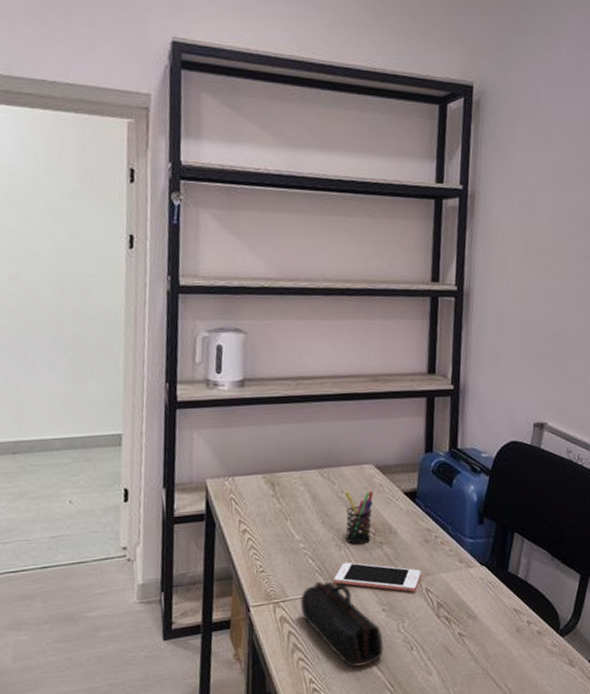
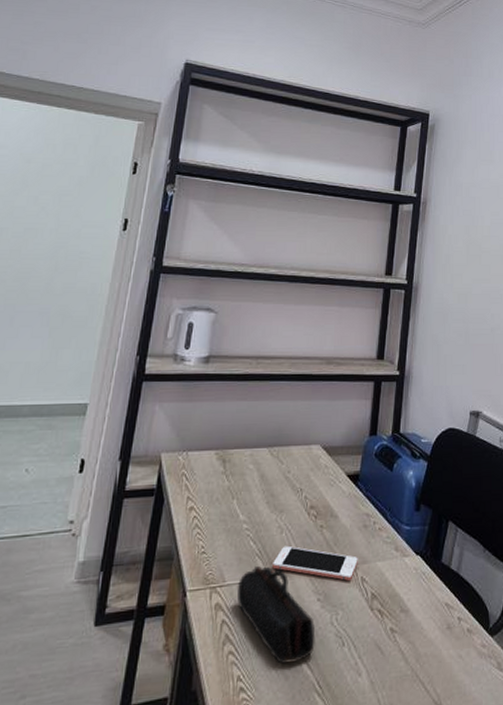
pen holder: present [345,490,373,545] -> none [288,471,318,527]

